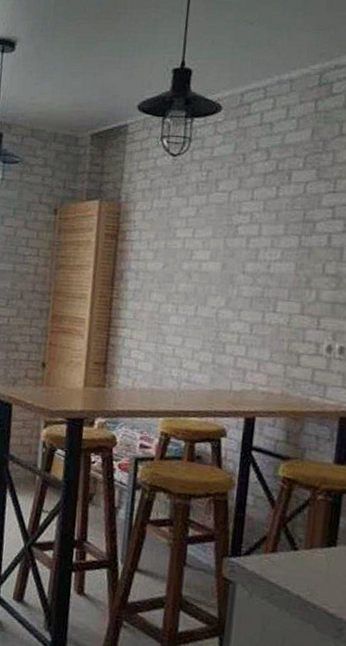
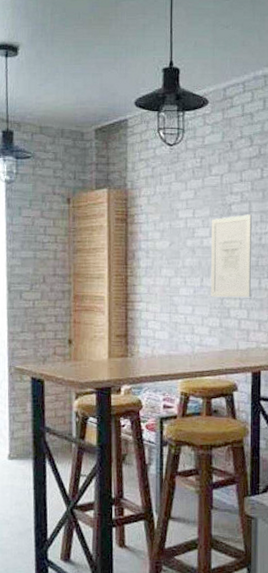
wall art: none [205,238,261,333] -> present [211,214,252,298]

